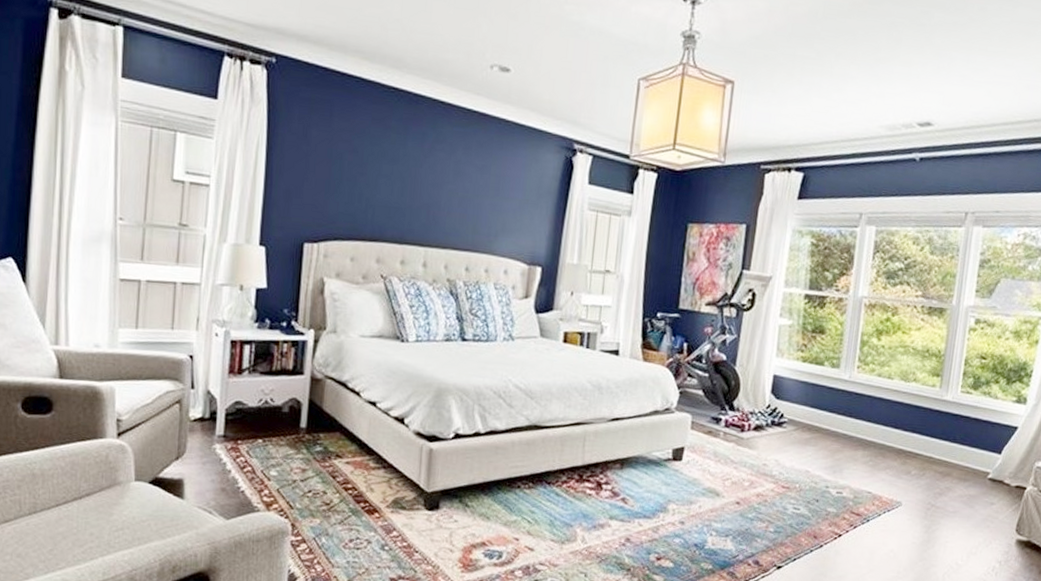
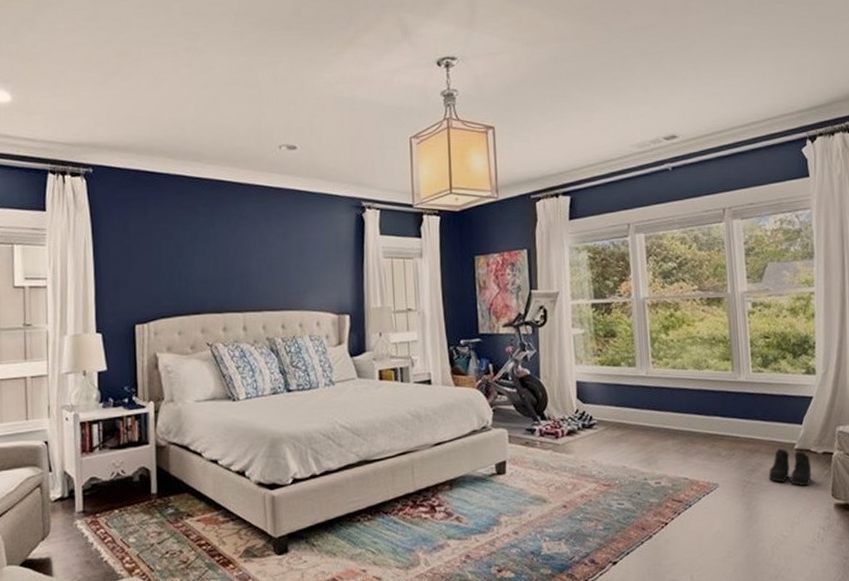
boots: none [954,475,1002,518] -> present [768,448,812,486]

